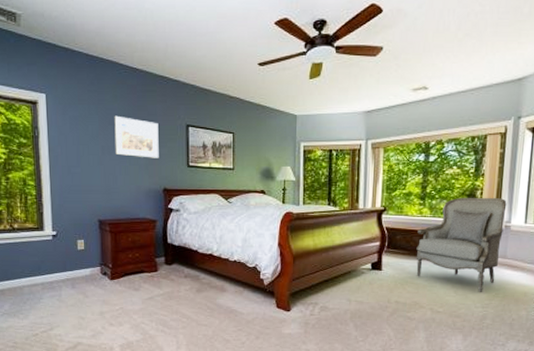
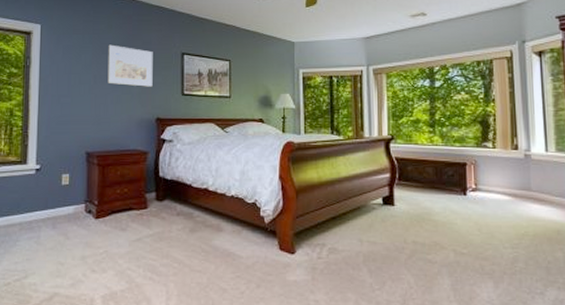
armchair: present [416,197,507,292] -> none [430,124,524,230]

